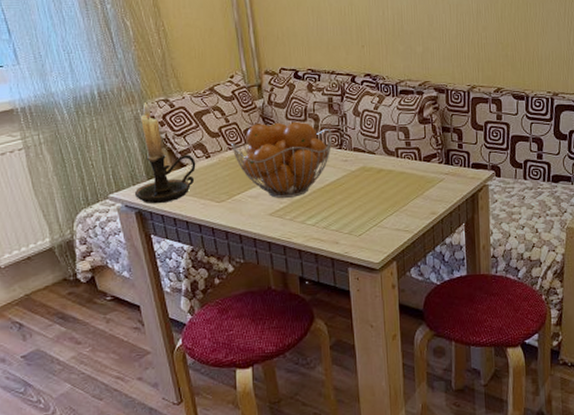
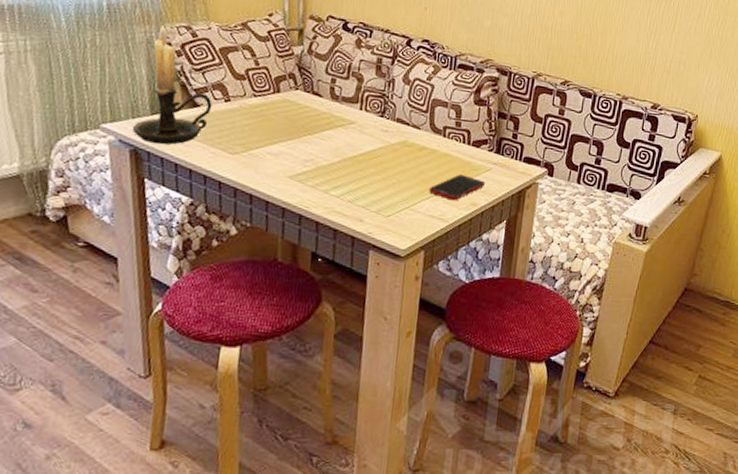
fruit basket: present [230,121,332,198] -> none [256,72,376,163]
cell phone: none [392,188,441,213] -> present [429,174,486,201]

